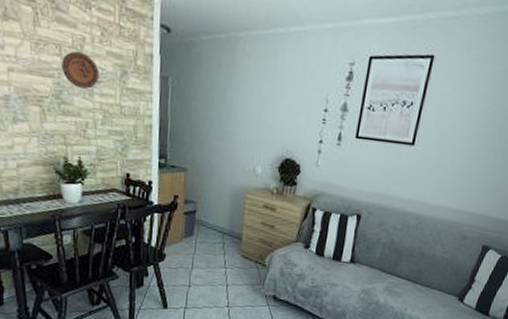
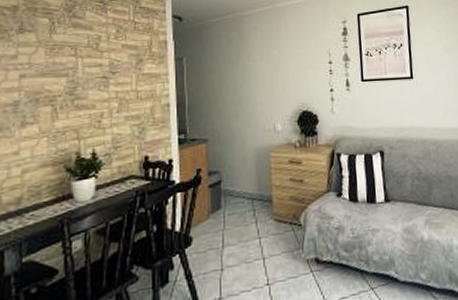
decorative plate: present [61,51,99,89] -> none [76,50,115,82]

